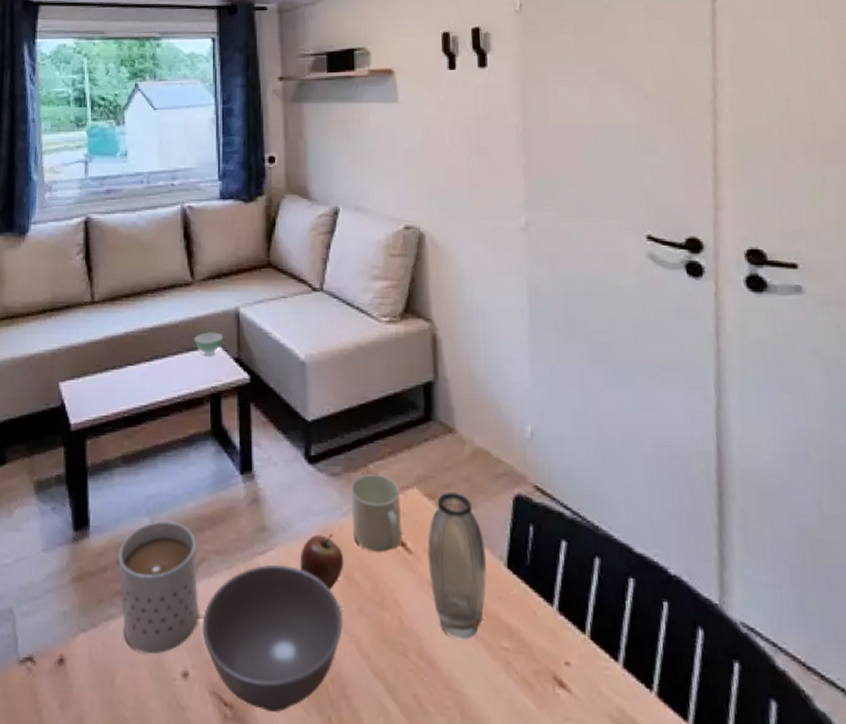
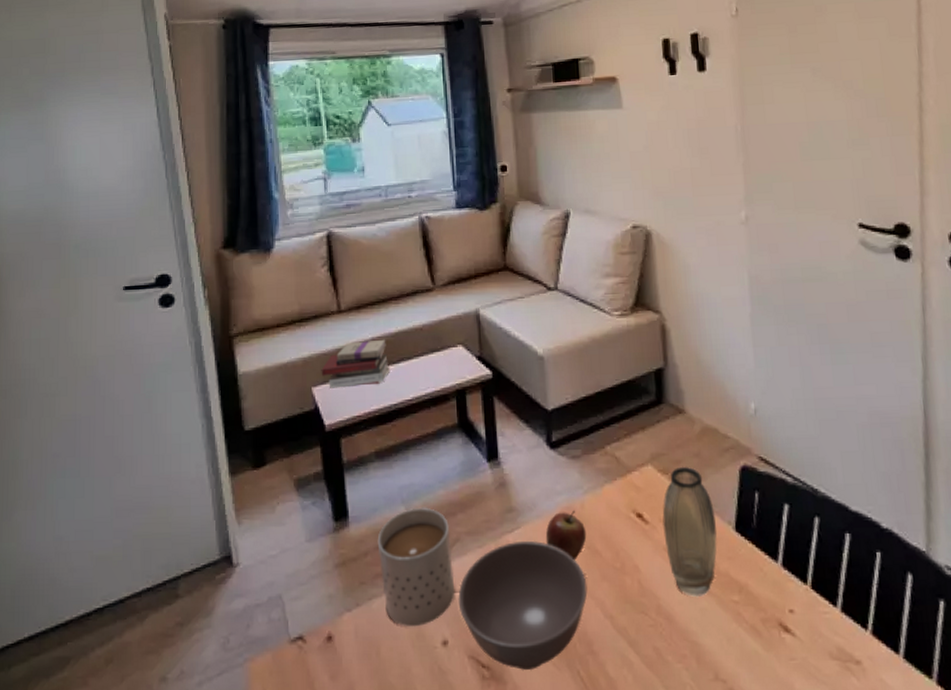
books: none [70,334,143,385] -> present [321,339,391,388]
bowl: present [194,332,224,356] -> none [438,333,466,355]
cup: present [351,474,402,552] -> none [590,455,639,524]

